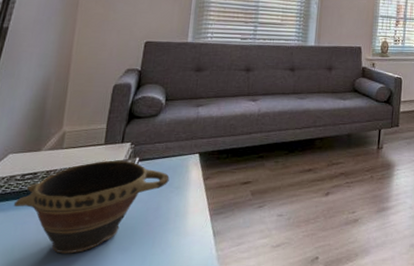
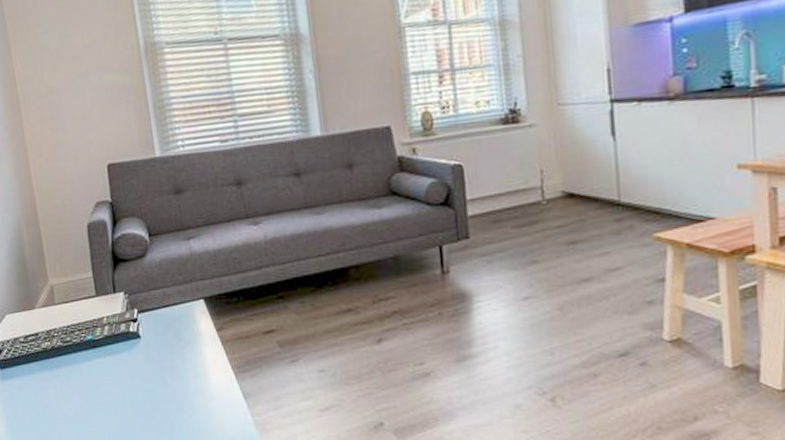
bowl: present [13,160,170,254] -> none [25,313,178,421]

